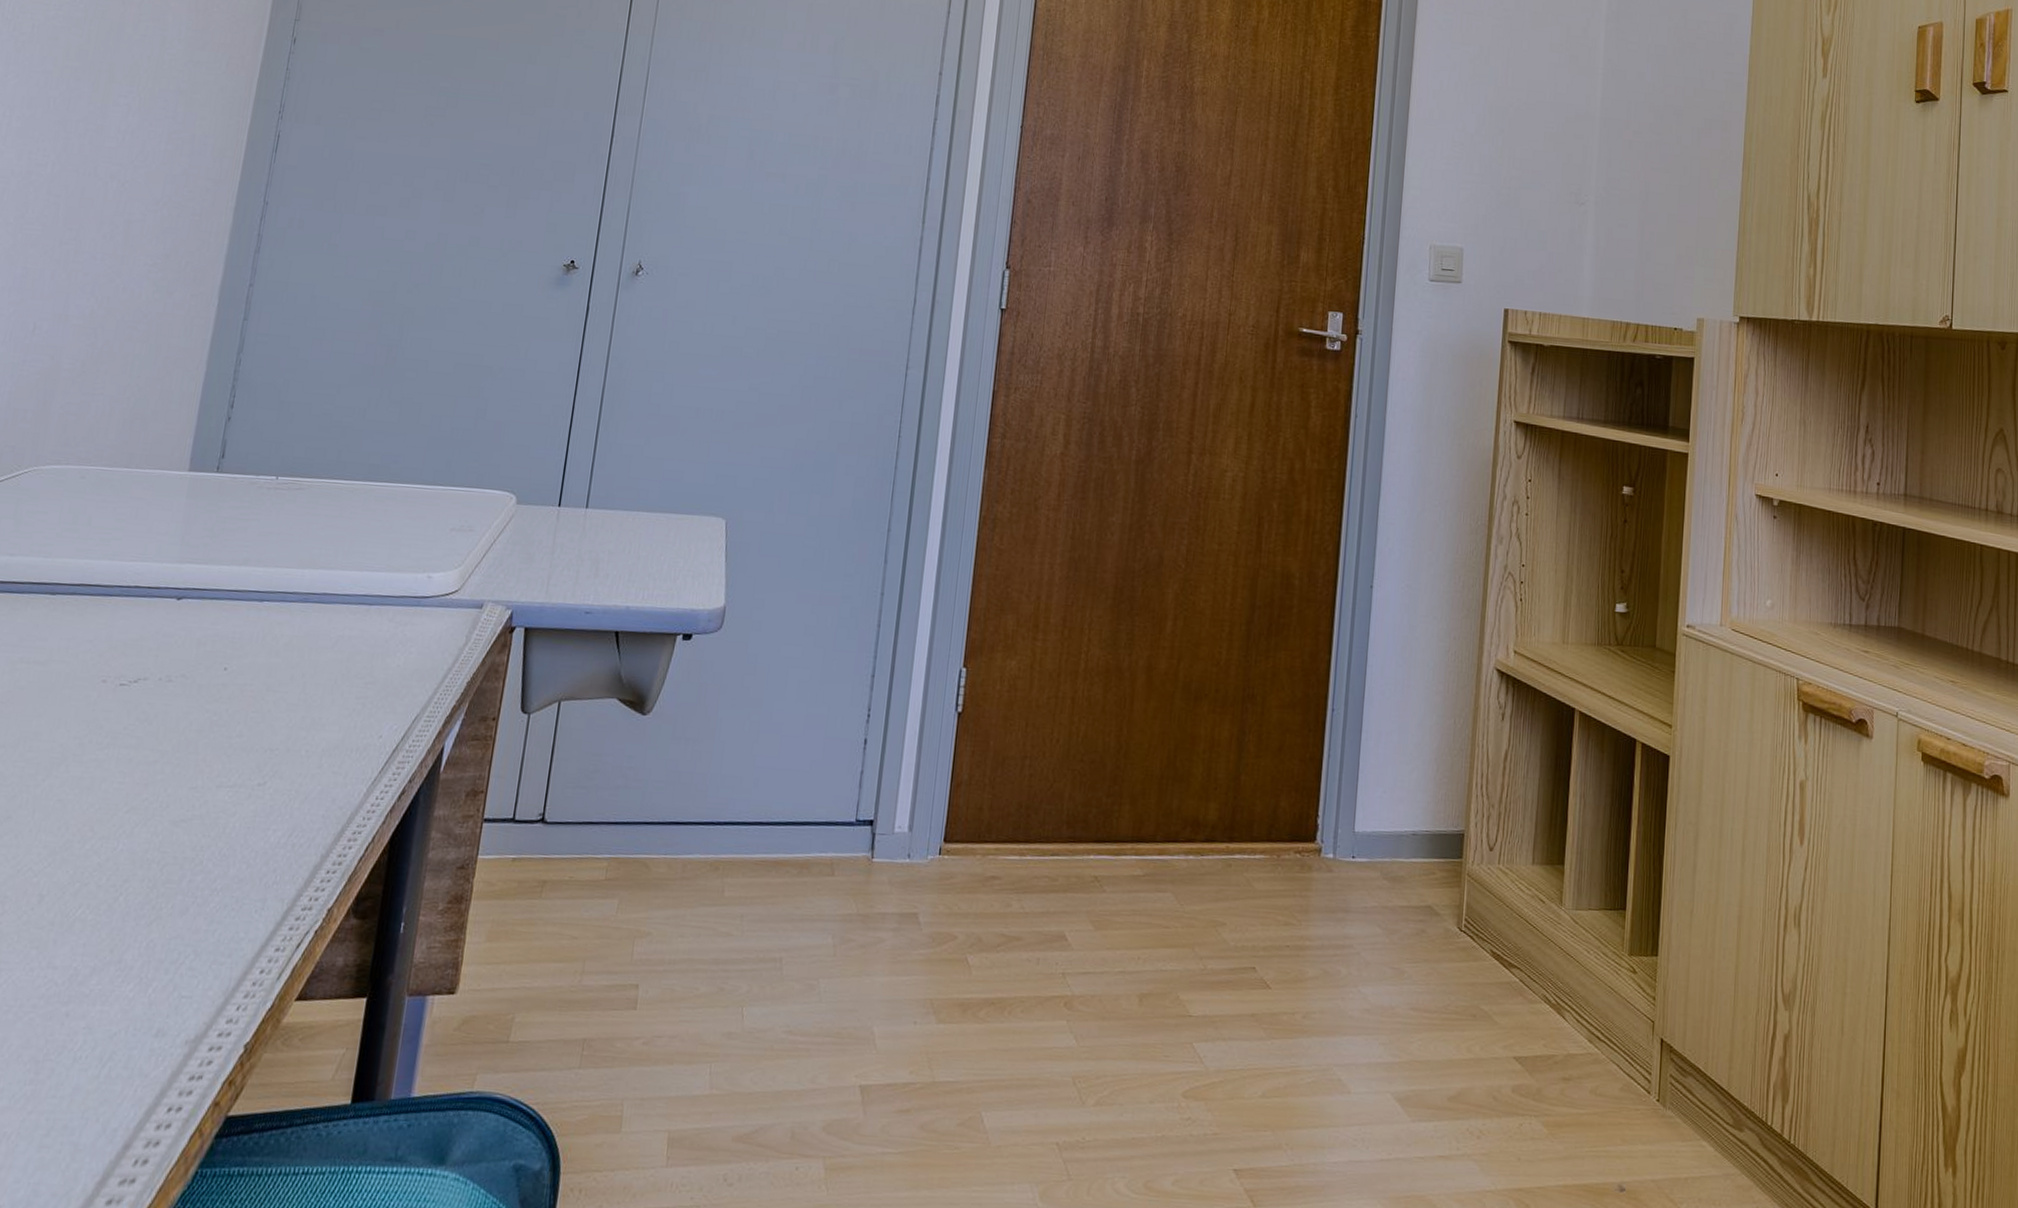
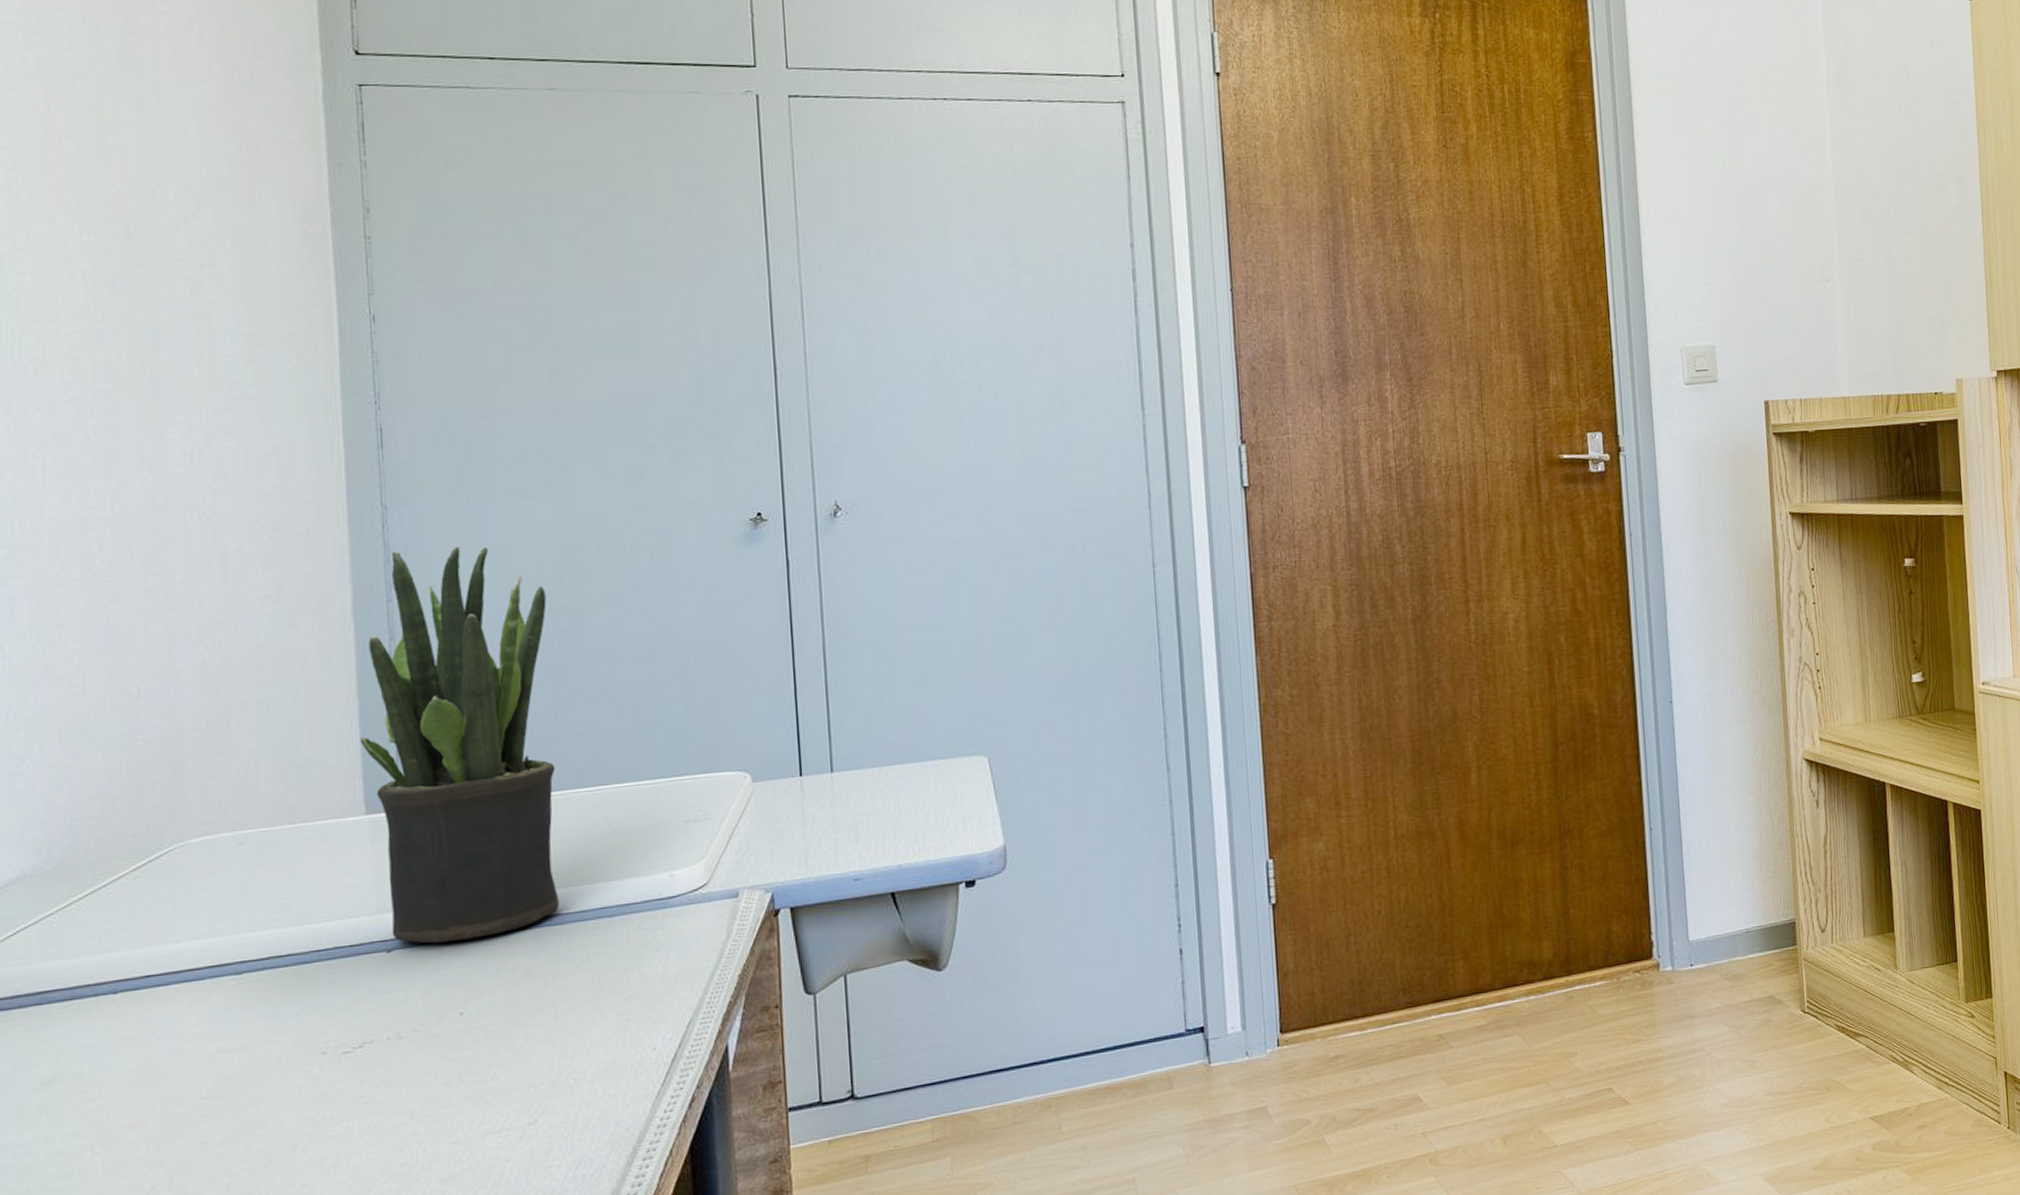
potted plant: none [185,242,380,602] -> present [360,546,559,944]

